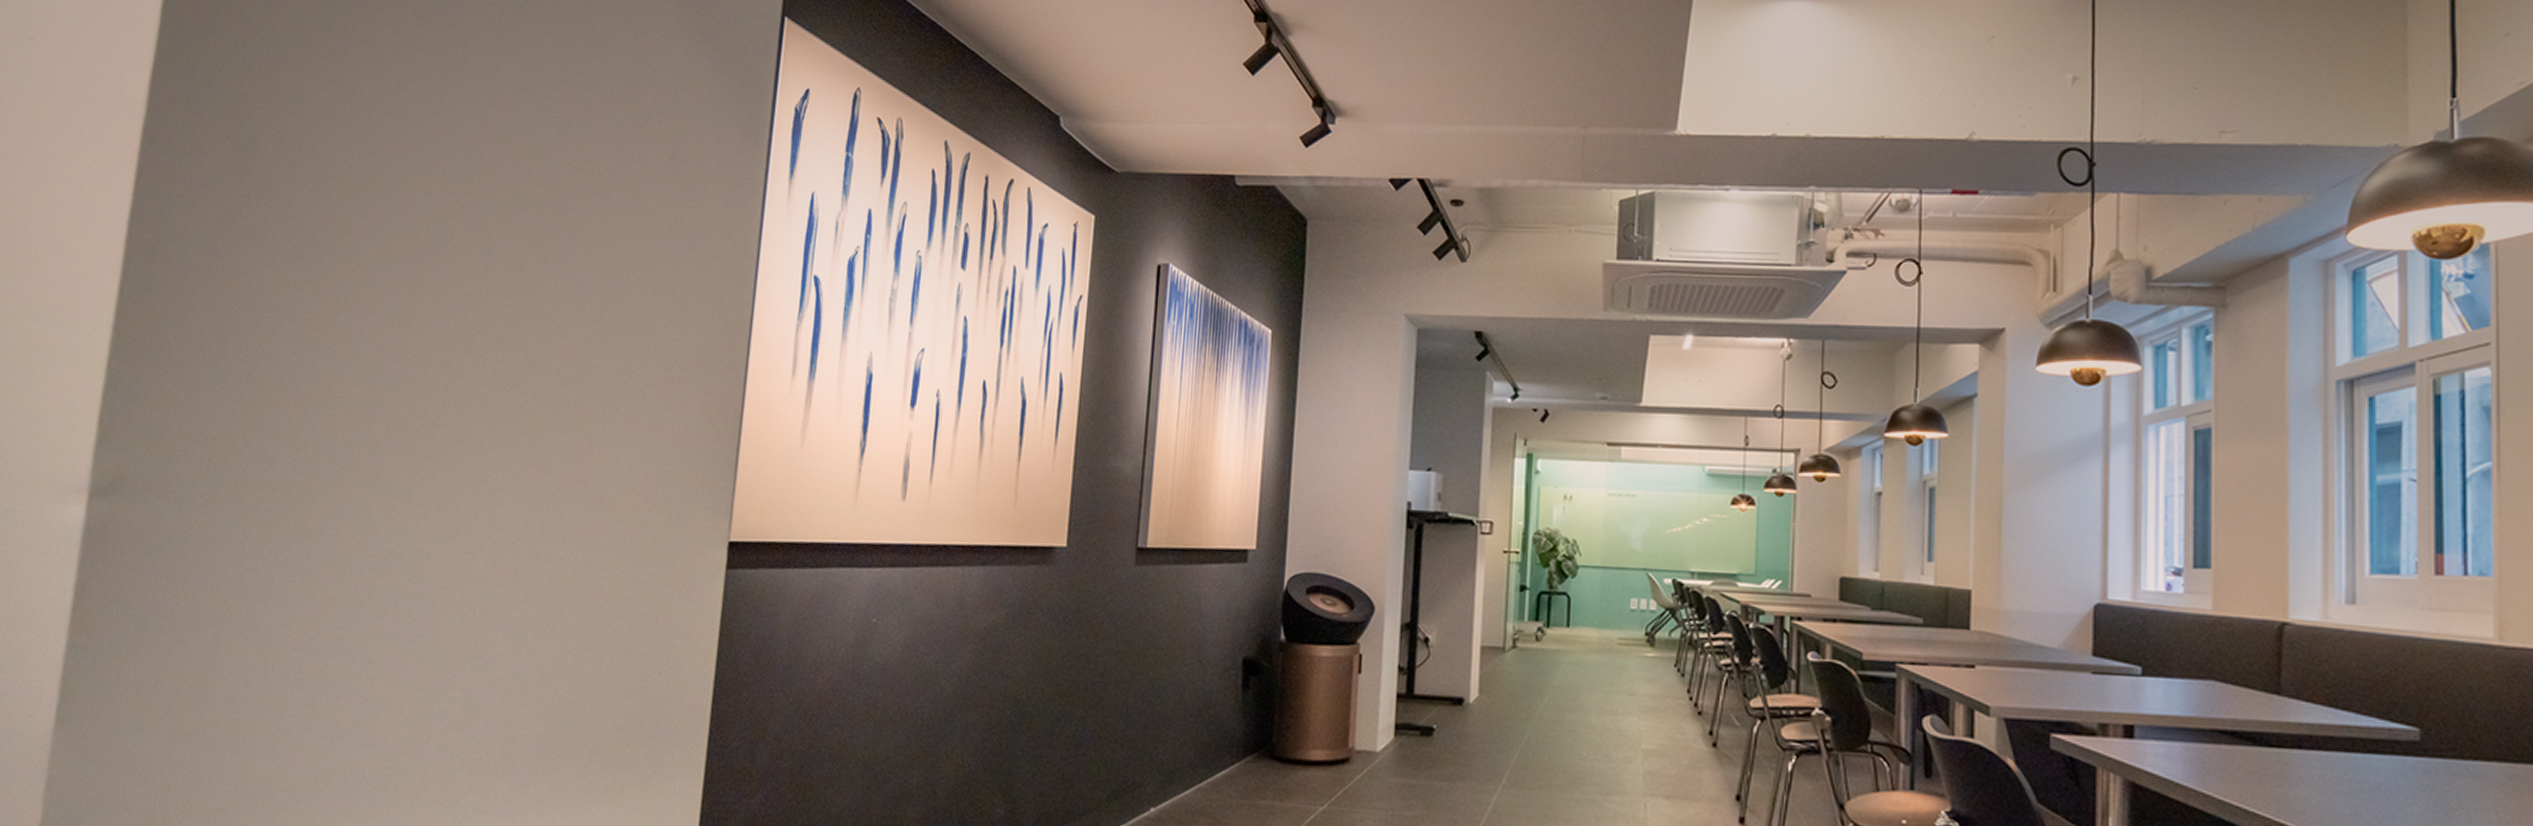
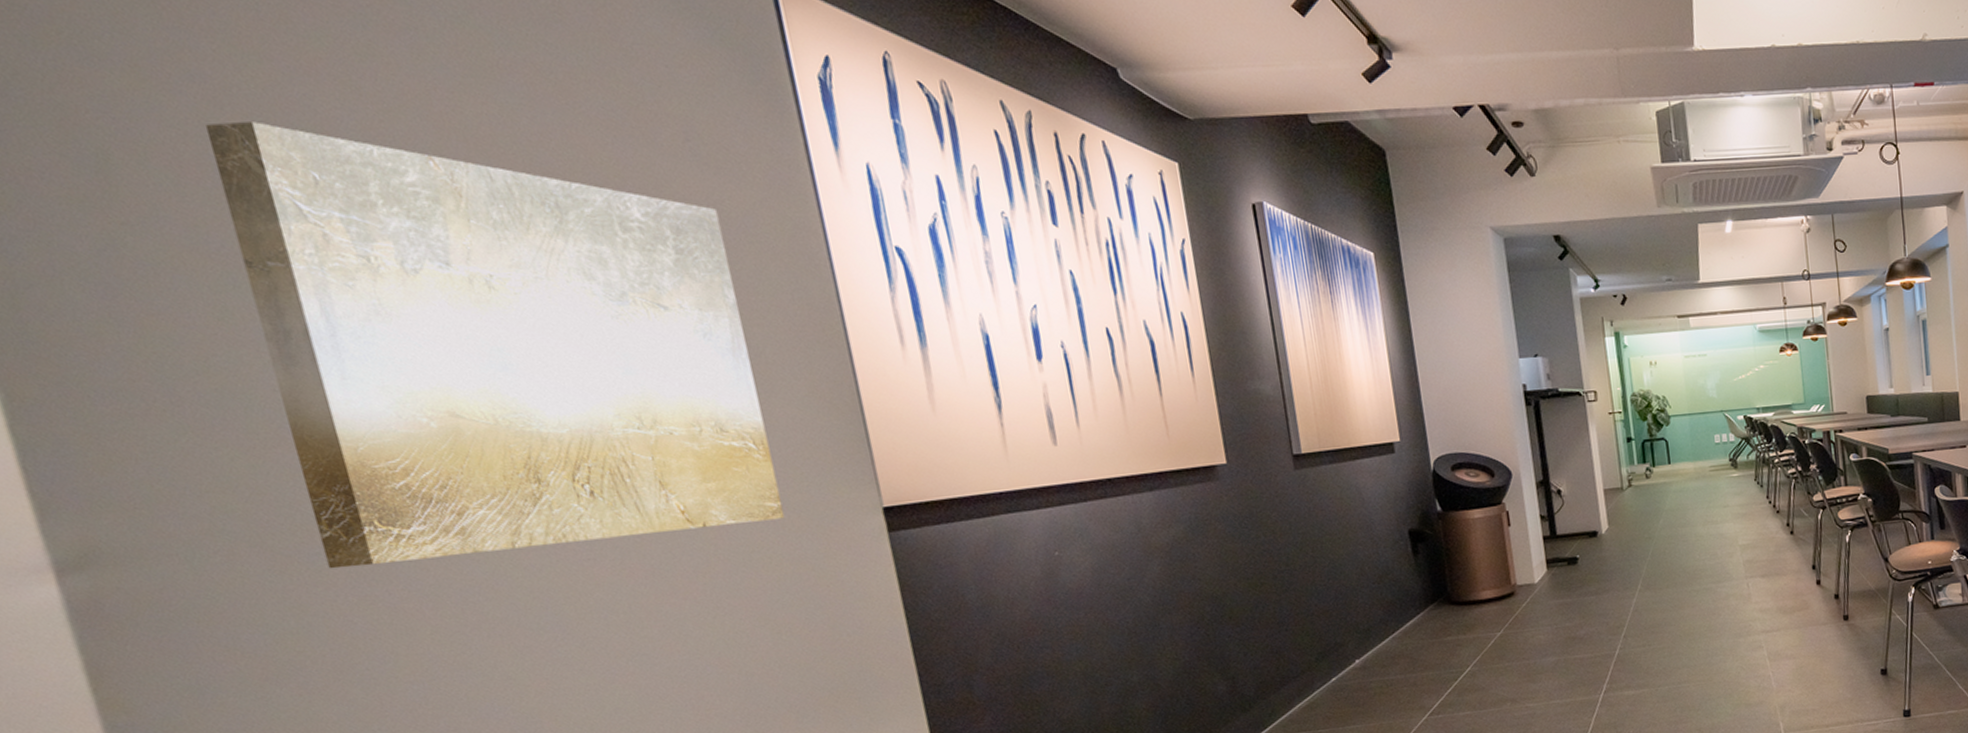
wall art: none [273,118,677,539] -> present [204,122,785,569]

